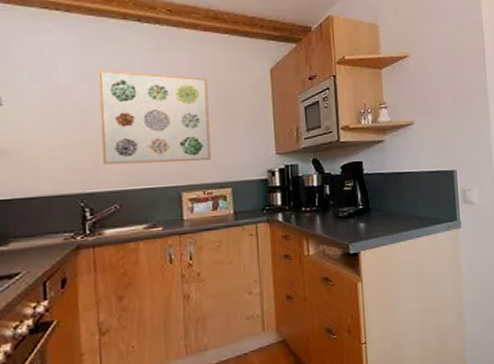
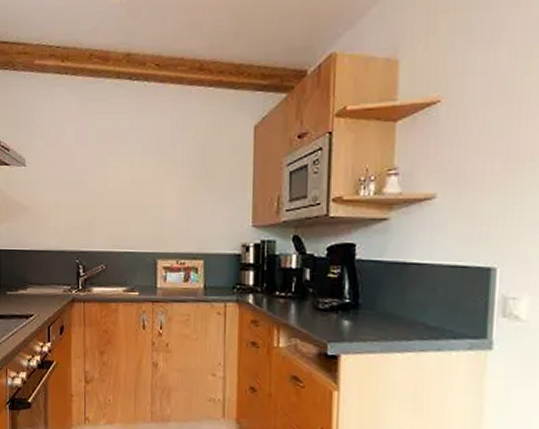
wall art: present [98,69,211,165] -> none [94,131,188,229]

